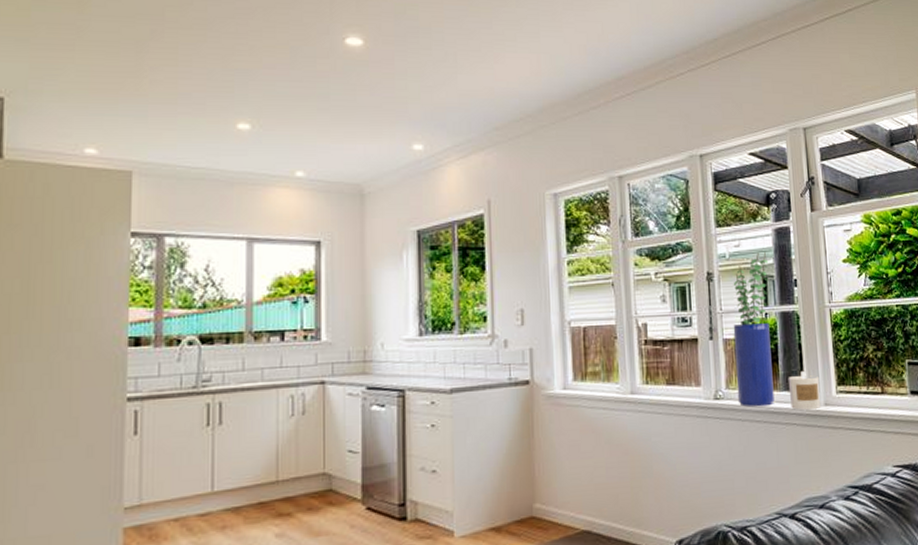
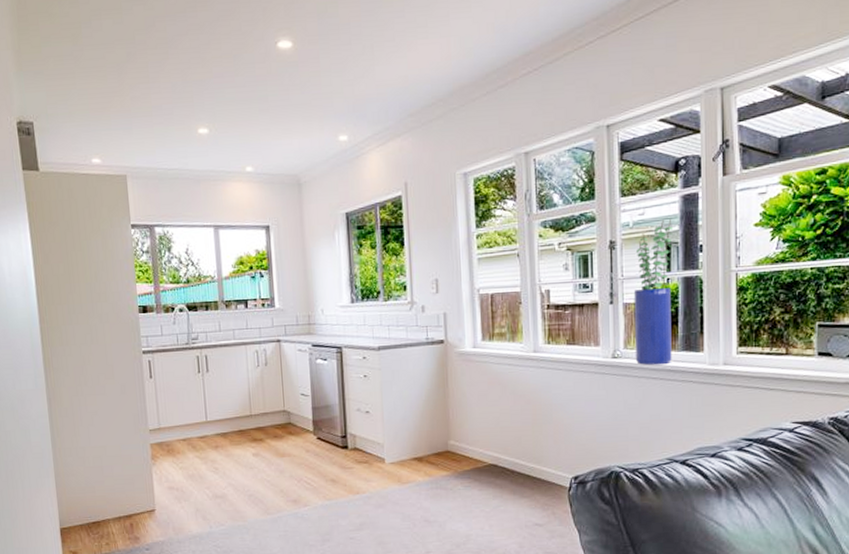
candle: present [788,370,820,410] -> none [687,332,720,369]

